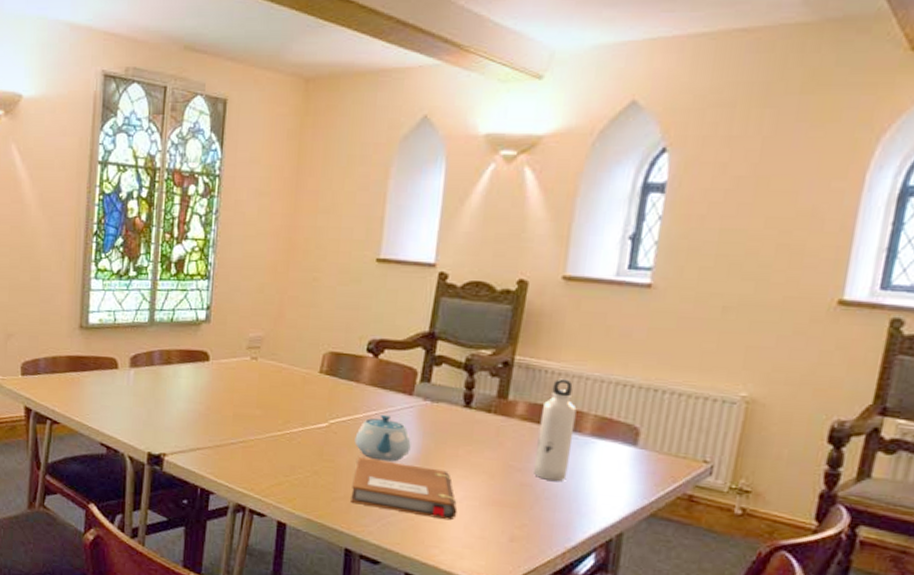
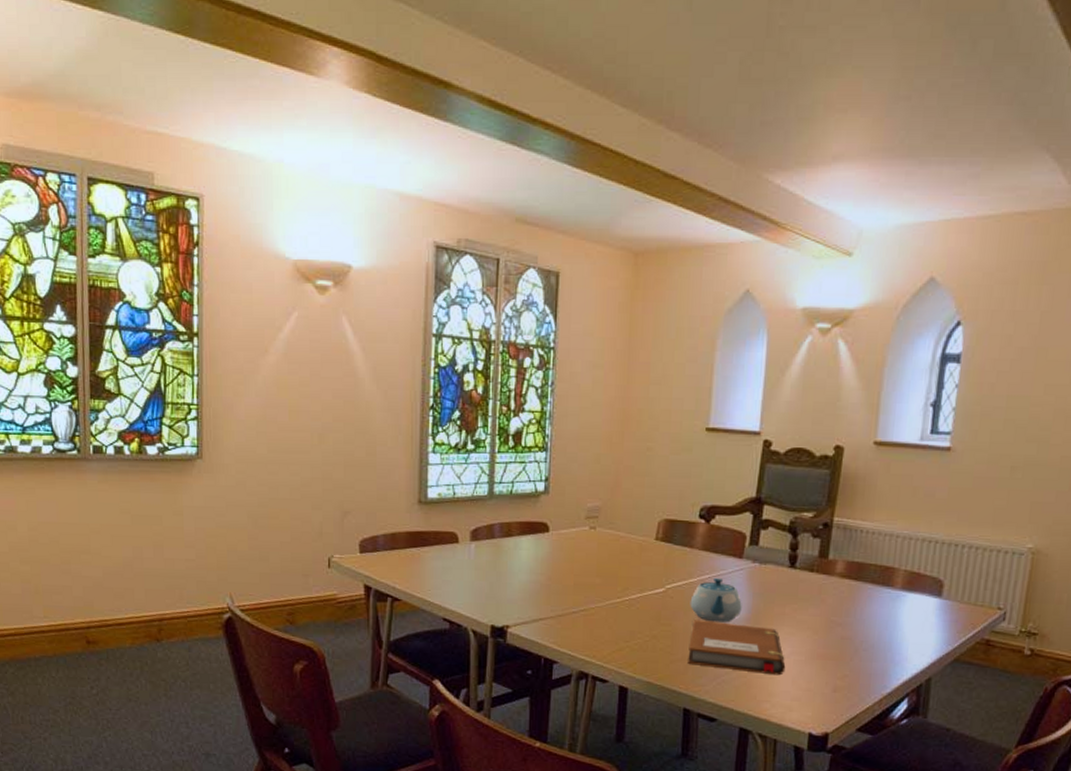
water bottle: present [532,378,577,482] -> none [852,537,889,634]

